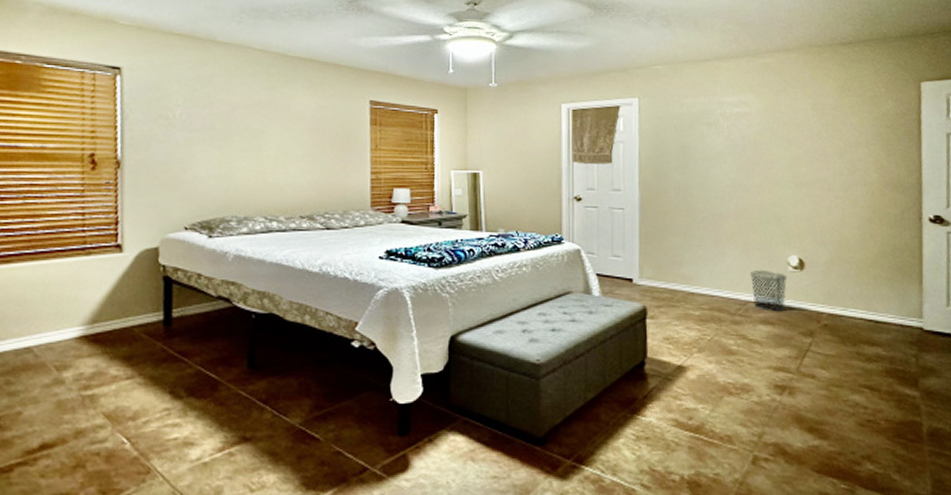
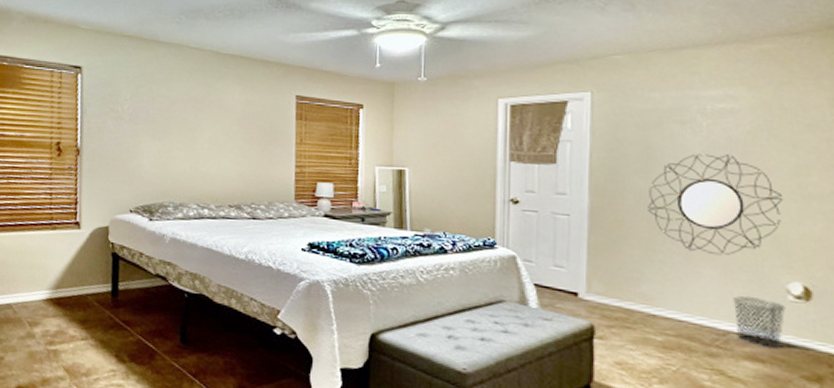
home mirror: none [685,151,783,237] -> present [648,153,784,256]

